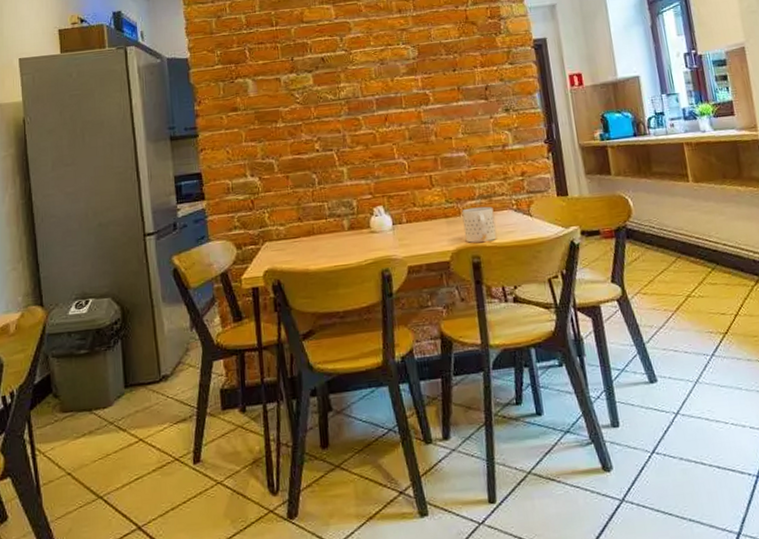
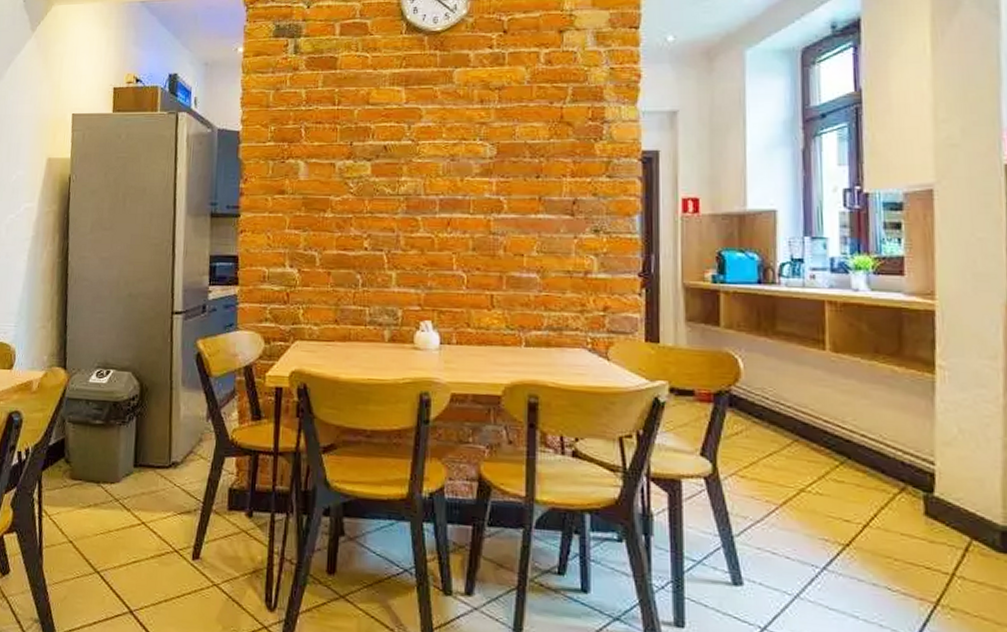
mug: present [461,206,497,243] -> none [523,339,563,382]

